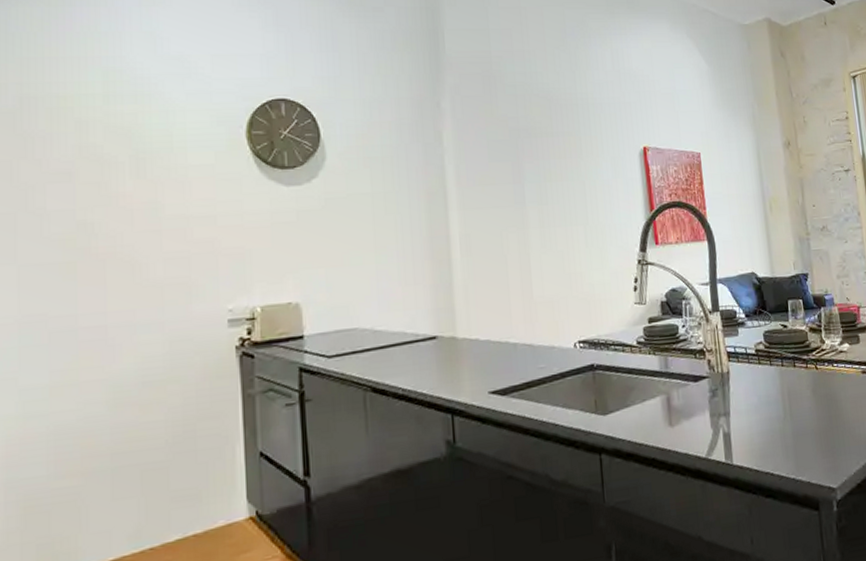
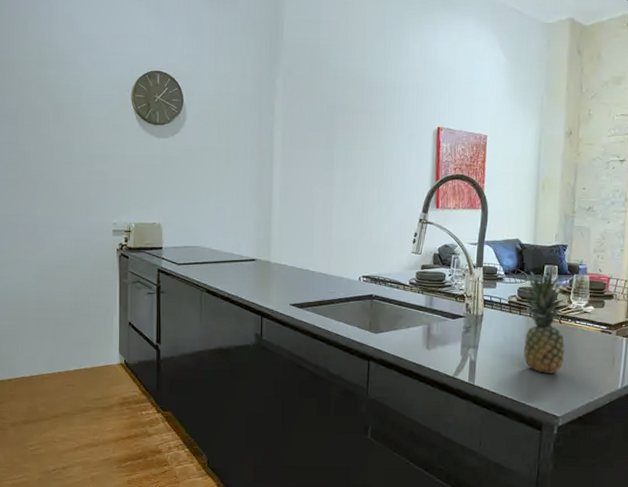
fruit: none [768,307,829,436] -> present [522,271,565,374]

